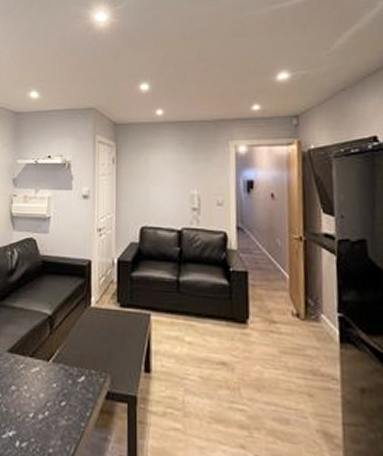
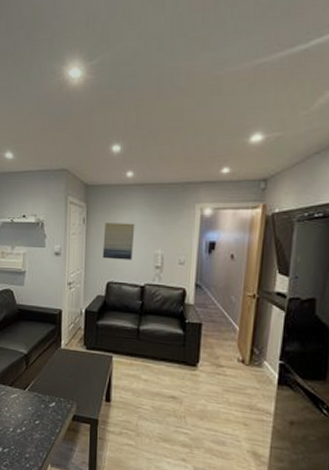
wall art: none [134,162,168,202] -> present [102,223,135,260]

